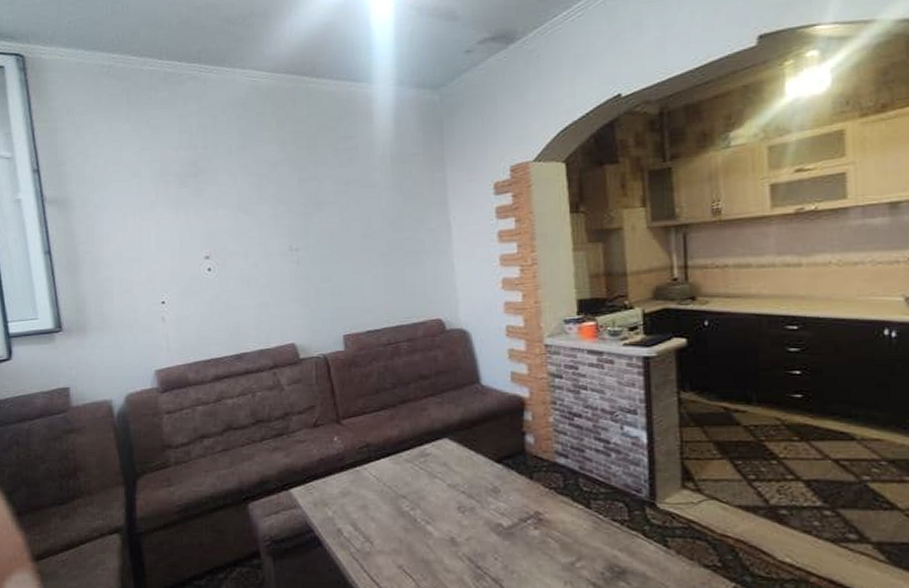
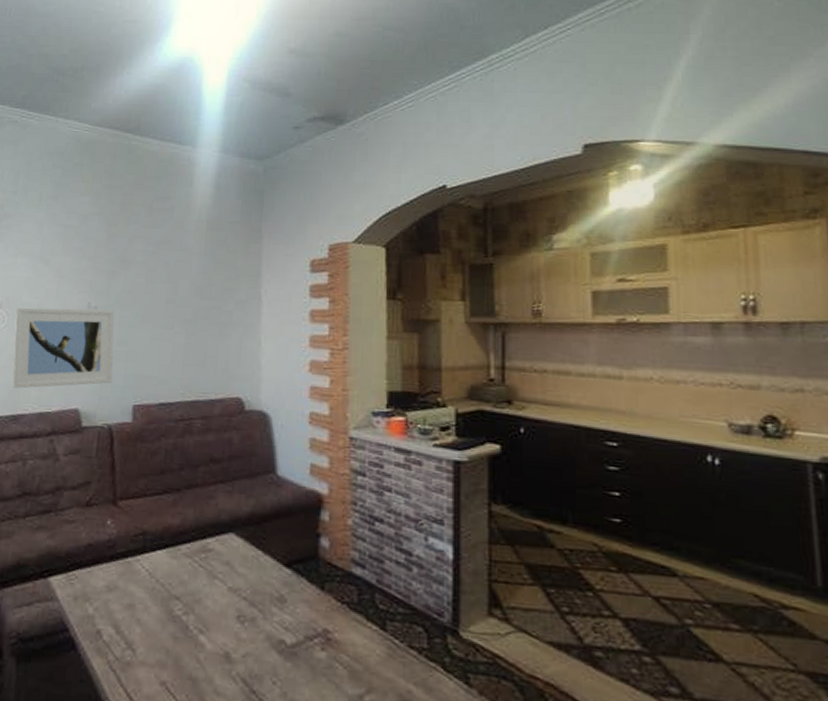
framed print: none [224,251,321,330] -> present [12,307,115,389]

